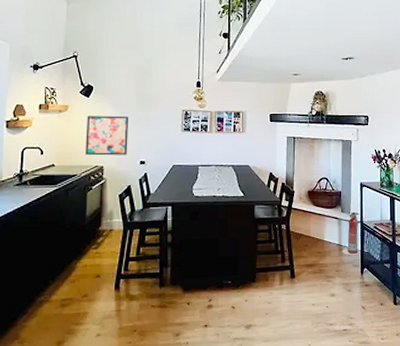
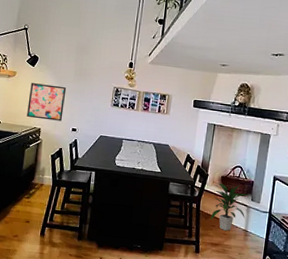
indoor plant: none [302,198,338,249] -> present [211,182,249,231]
fire extinguisher: present [342,211,360,256] -> none [247,202,269,243]

